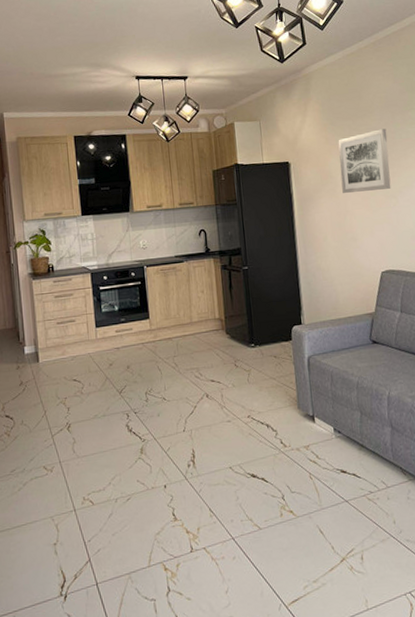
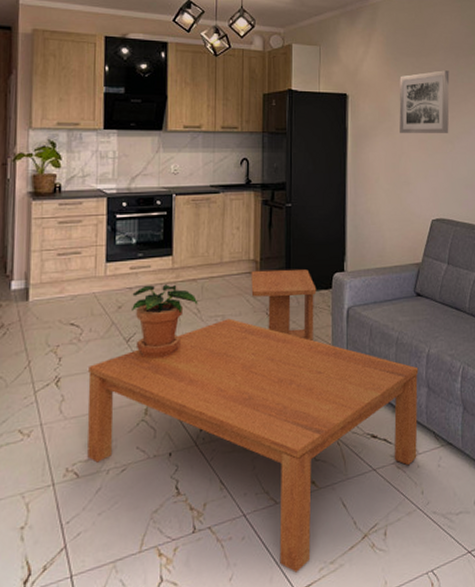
coffee table: none [92,370,387,589] -> present [87,318,419,573]
potted plant: none [120,343,175,407] -> present [132,284,198,359]
side table: none [218,324,279,388] -> present [251,269,317,342]

